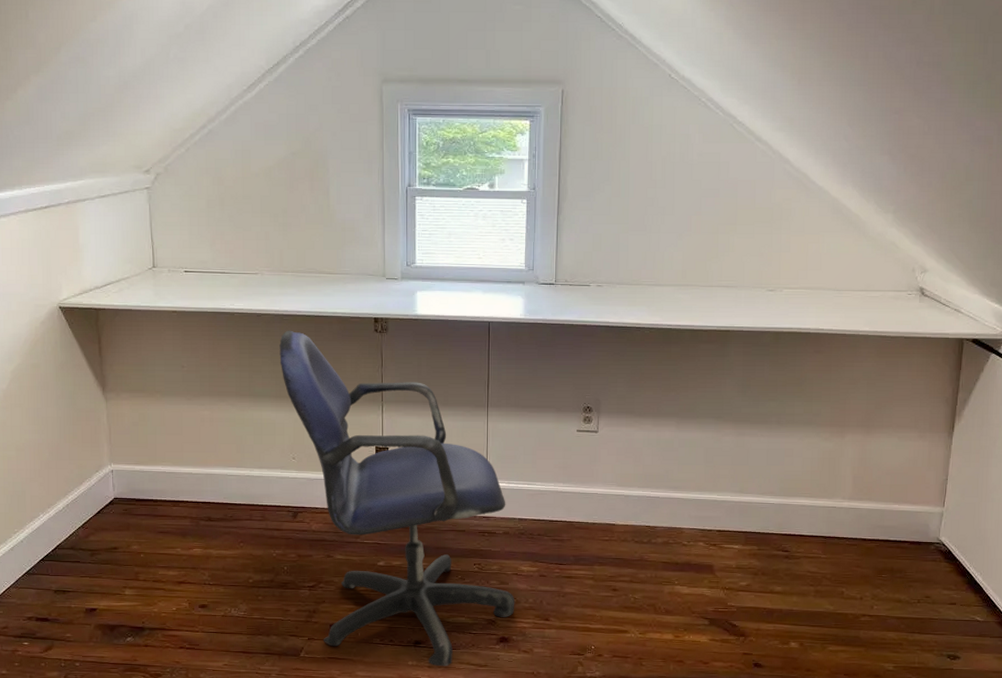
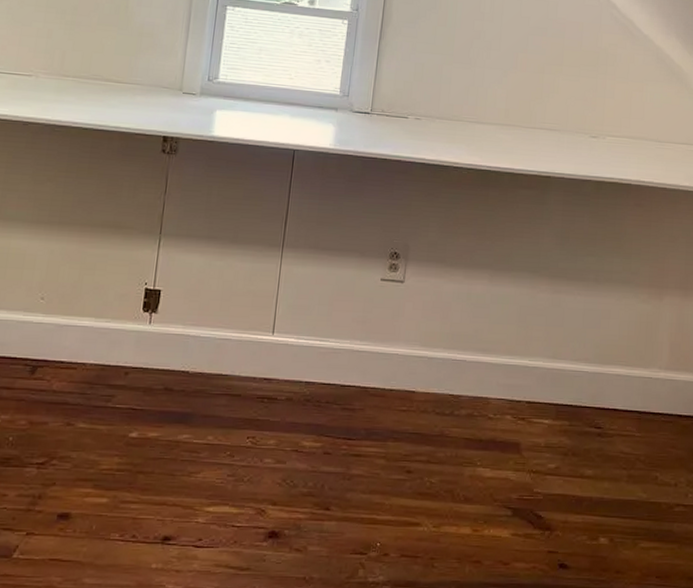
office chair: present [279,330,515,667] -> none [42,143,293,571]

